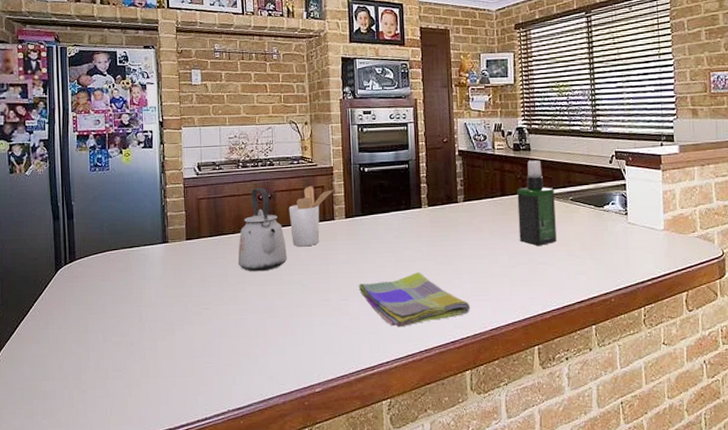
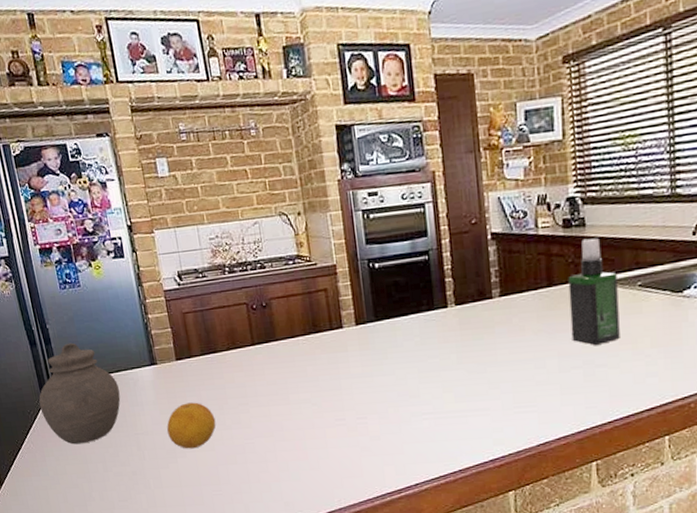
jar: none [52,219,130,314] -> present [39,342,121,445]
fruit: none [169,279,215,322] -> present [167,402,216,449]
kettle: present [238,188,287,272] -> none [235,295,292,392]
utensil holder: present [288,186,334,247] -> none [288,289,340,361]
dish towel: present [358,272,470,328] -> none [376,383,512,447]

